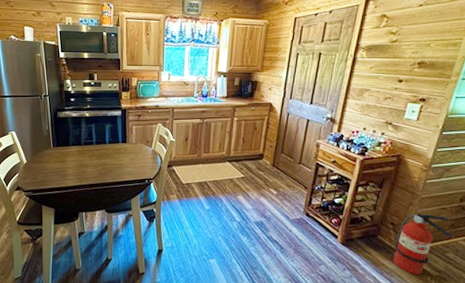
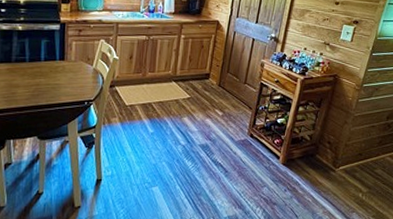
fire extinguisher: present [393,214,454,275] -> none [330,132,382,192]

